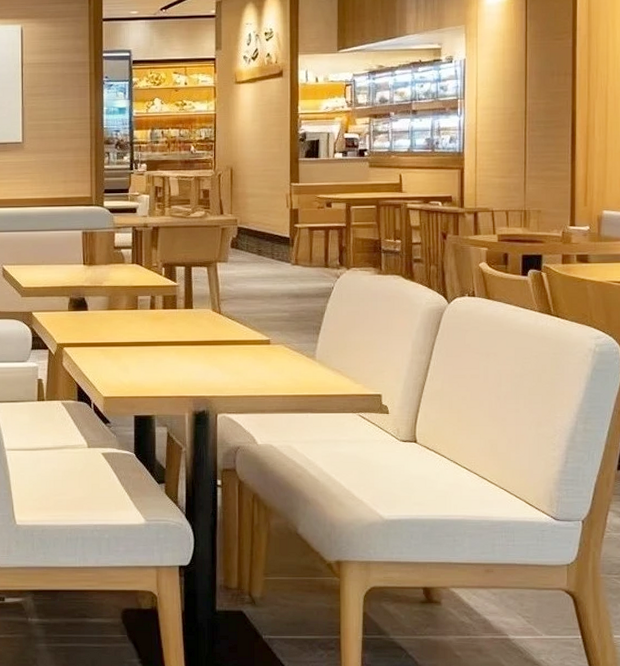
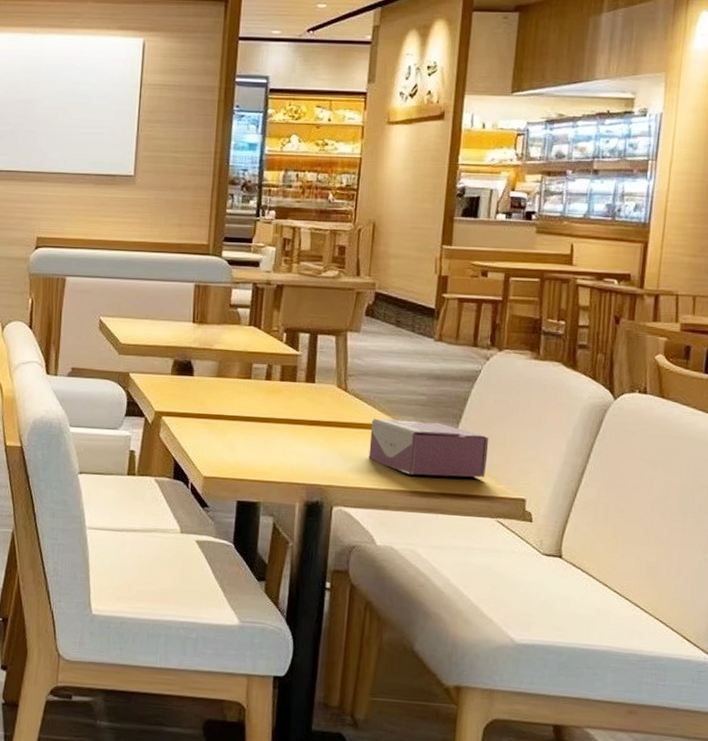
tissue box: none [244,334,346,382] -> present [368,418,489,478]

